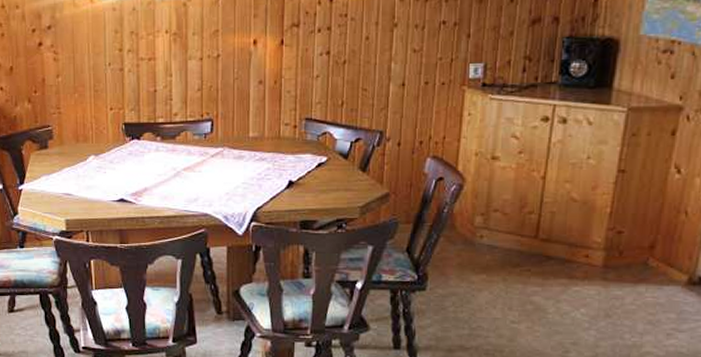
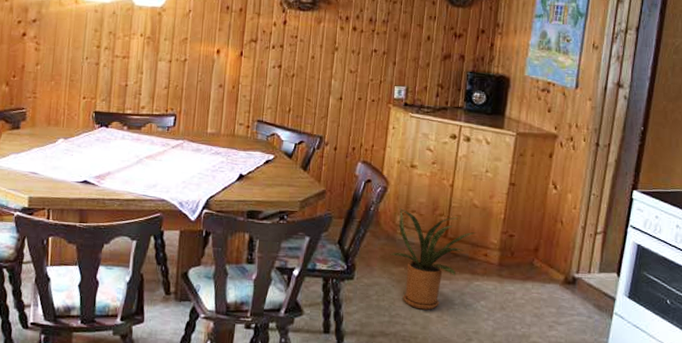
house plant: none [468,208,575,321] -> present [390,208,477,310]

